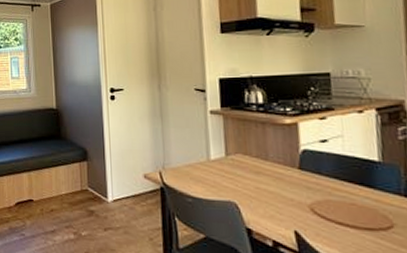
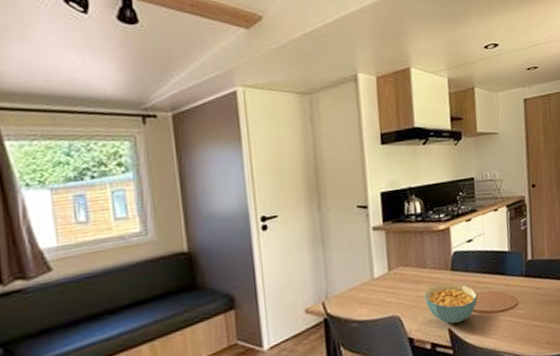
cereal bowl: none [265,180,334,229] -> present [424,282,478,324]

